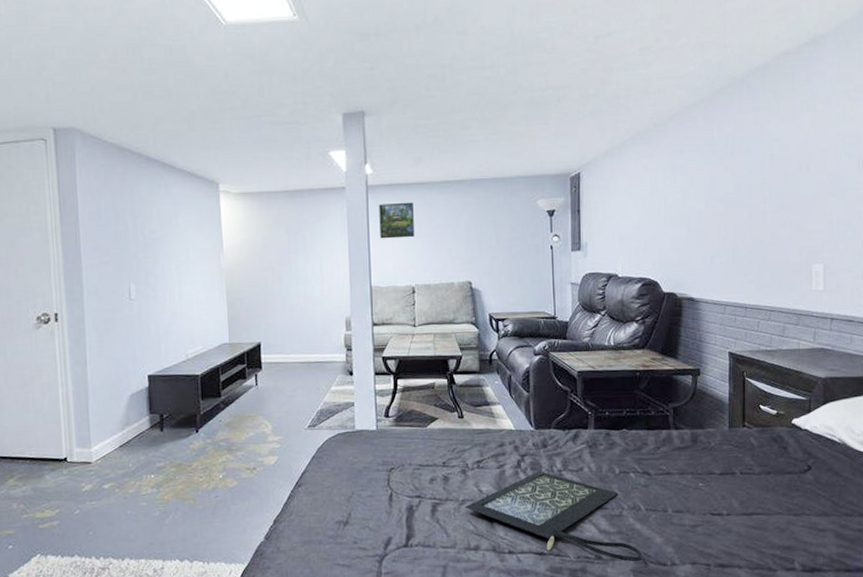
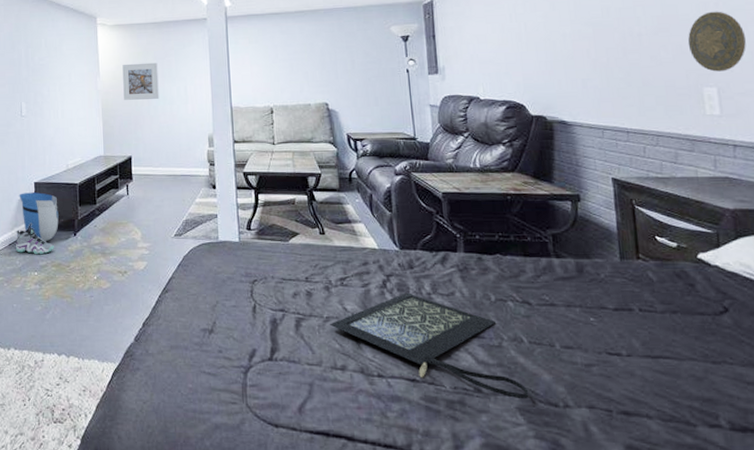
sneaker: none [128,420,173,456] -> present [16,222,54,255]
sun visor: none [130,386,178,441] -> present [19,192,59,242]
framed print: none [250,237,292,280] -> present [122,62,159,100]
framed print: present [379,202,414,239] -> none [237,30,271,64]
decorative plate: none [804,190,852,249] -> present [688,11,747,72]

